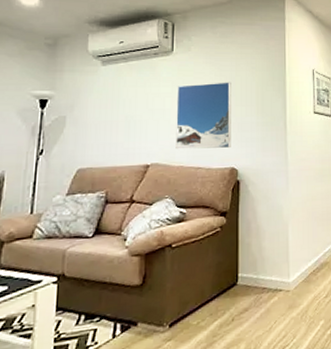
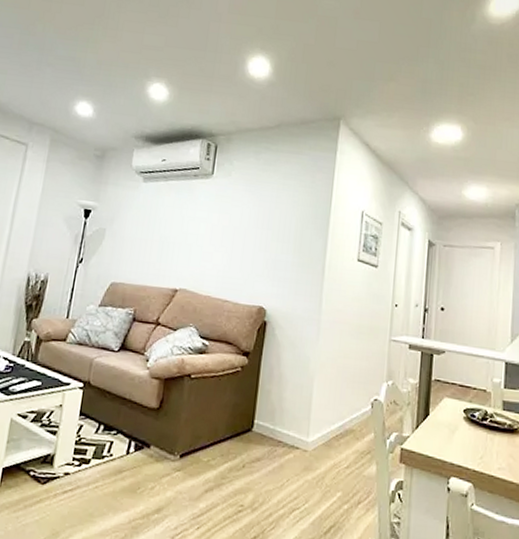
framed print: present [175,82,231,150] -> none [205,211,270,286]

